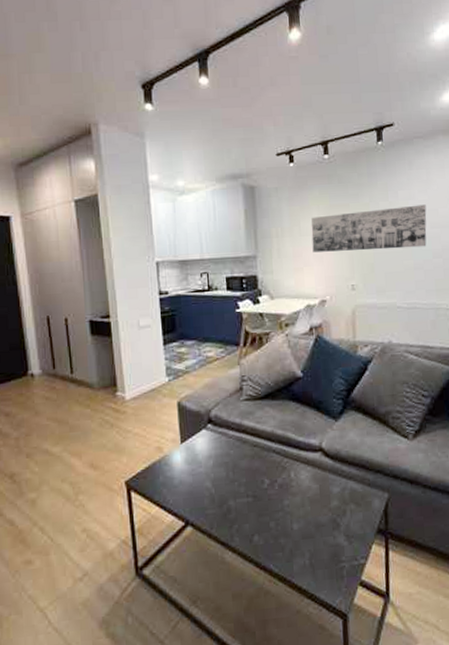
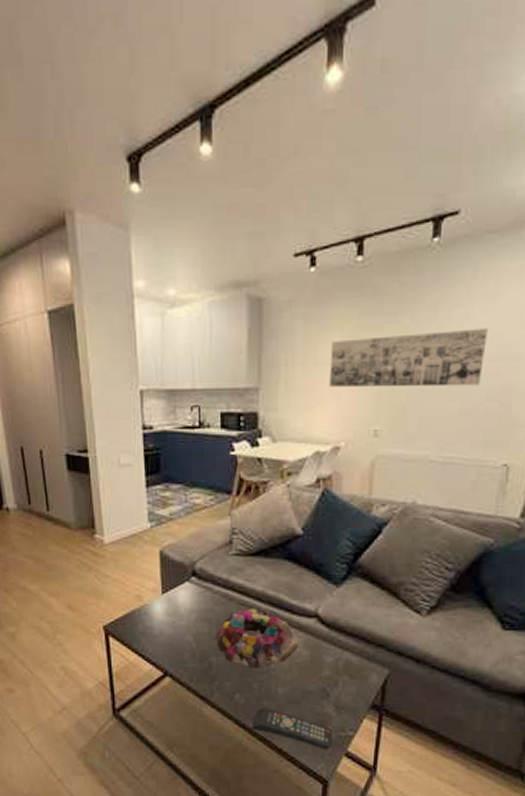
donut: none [233,449,308,507] -> present [217,609,299,668]
remote control: none [271,545,347,582] -> present [251,707,333,750]

